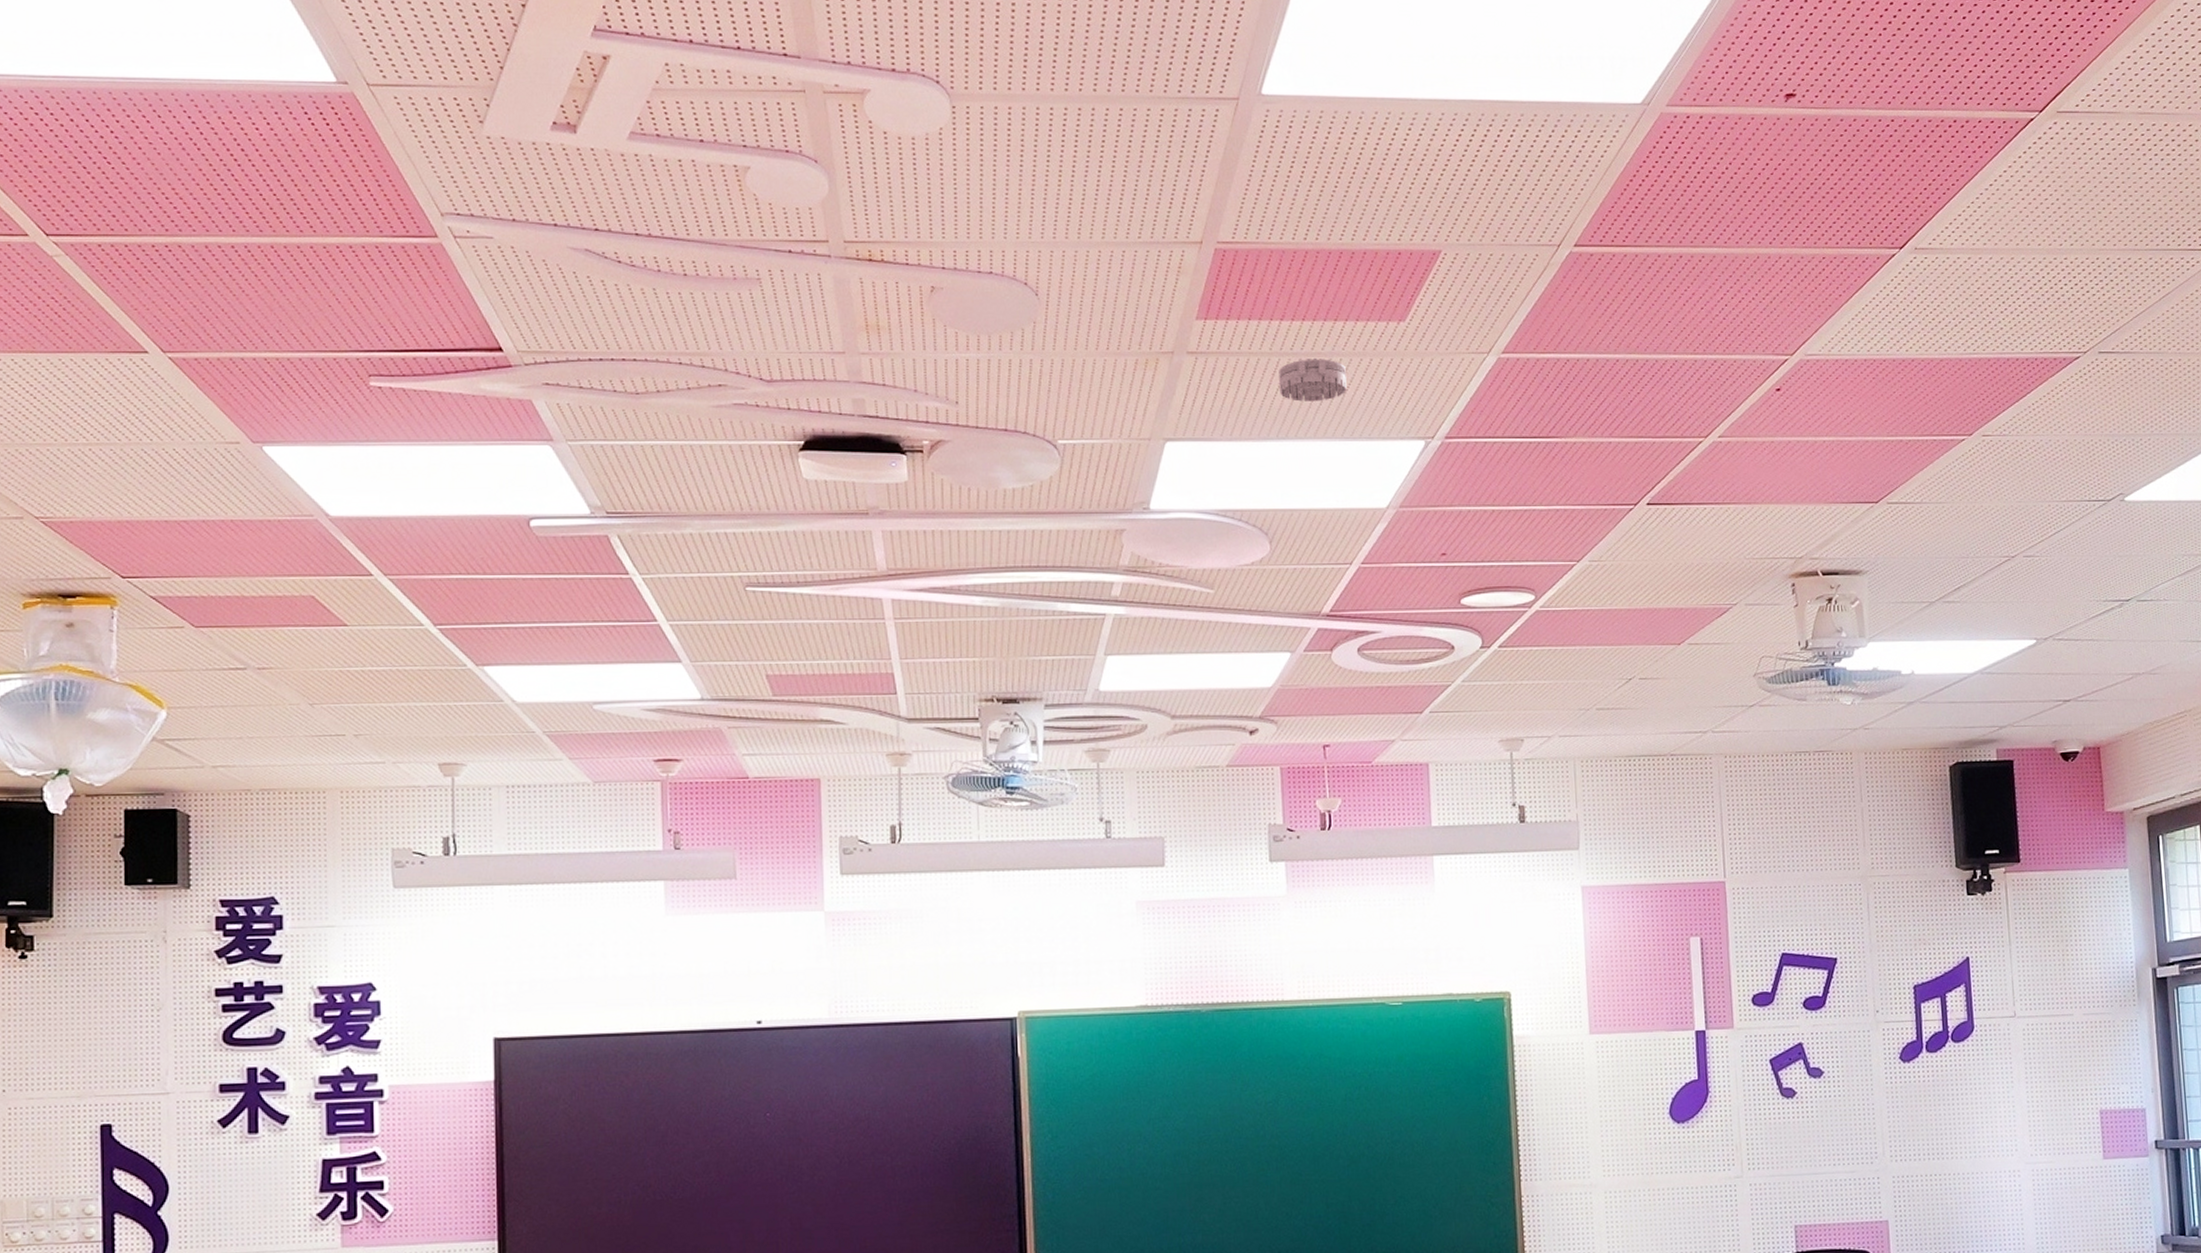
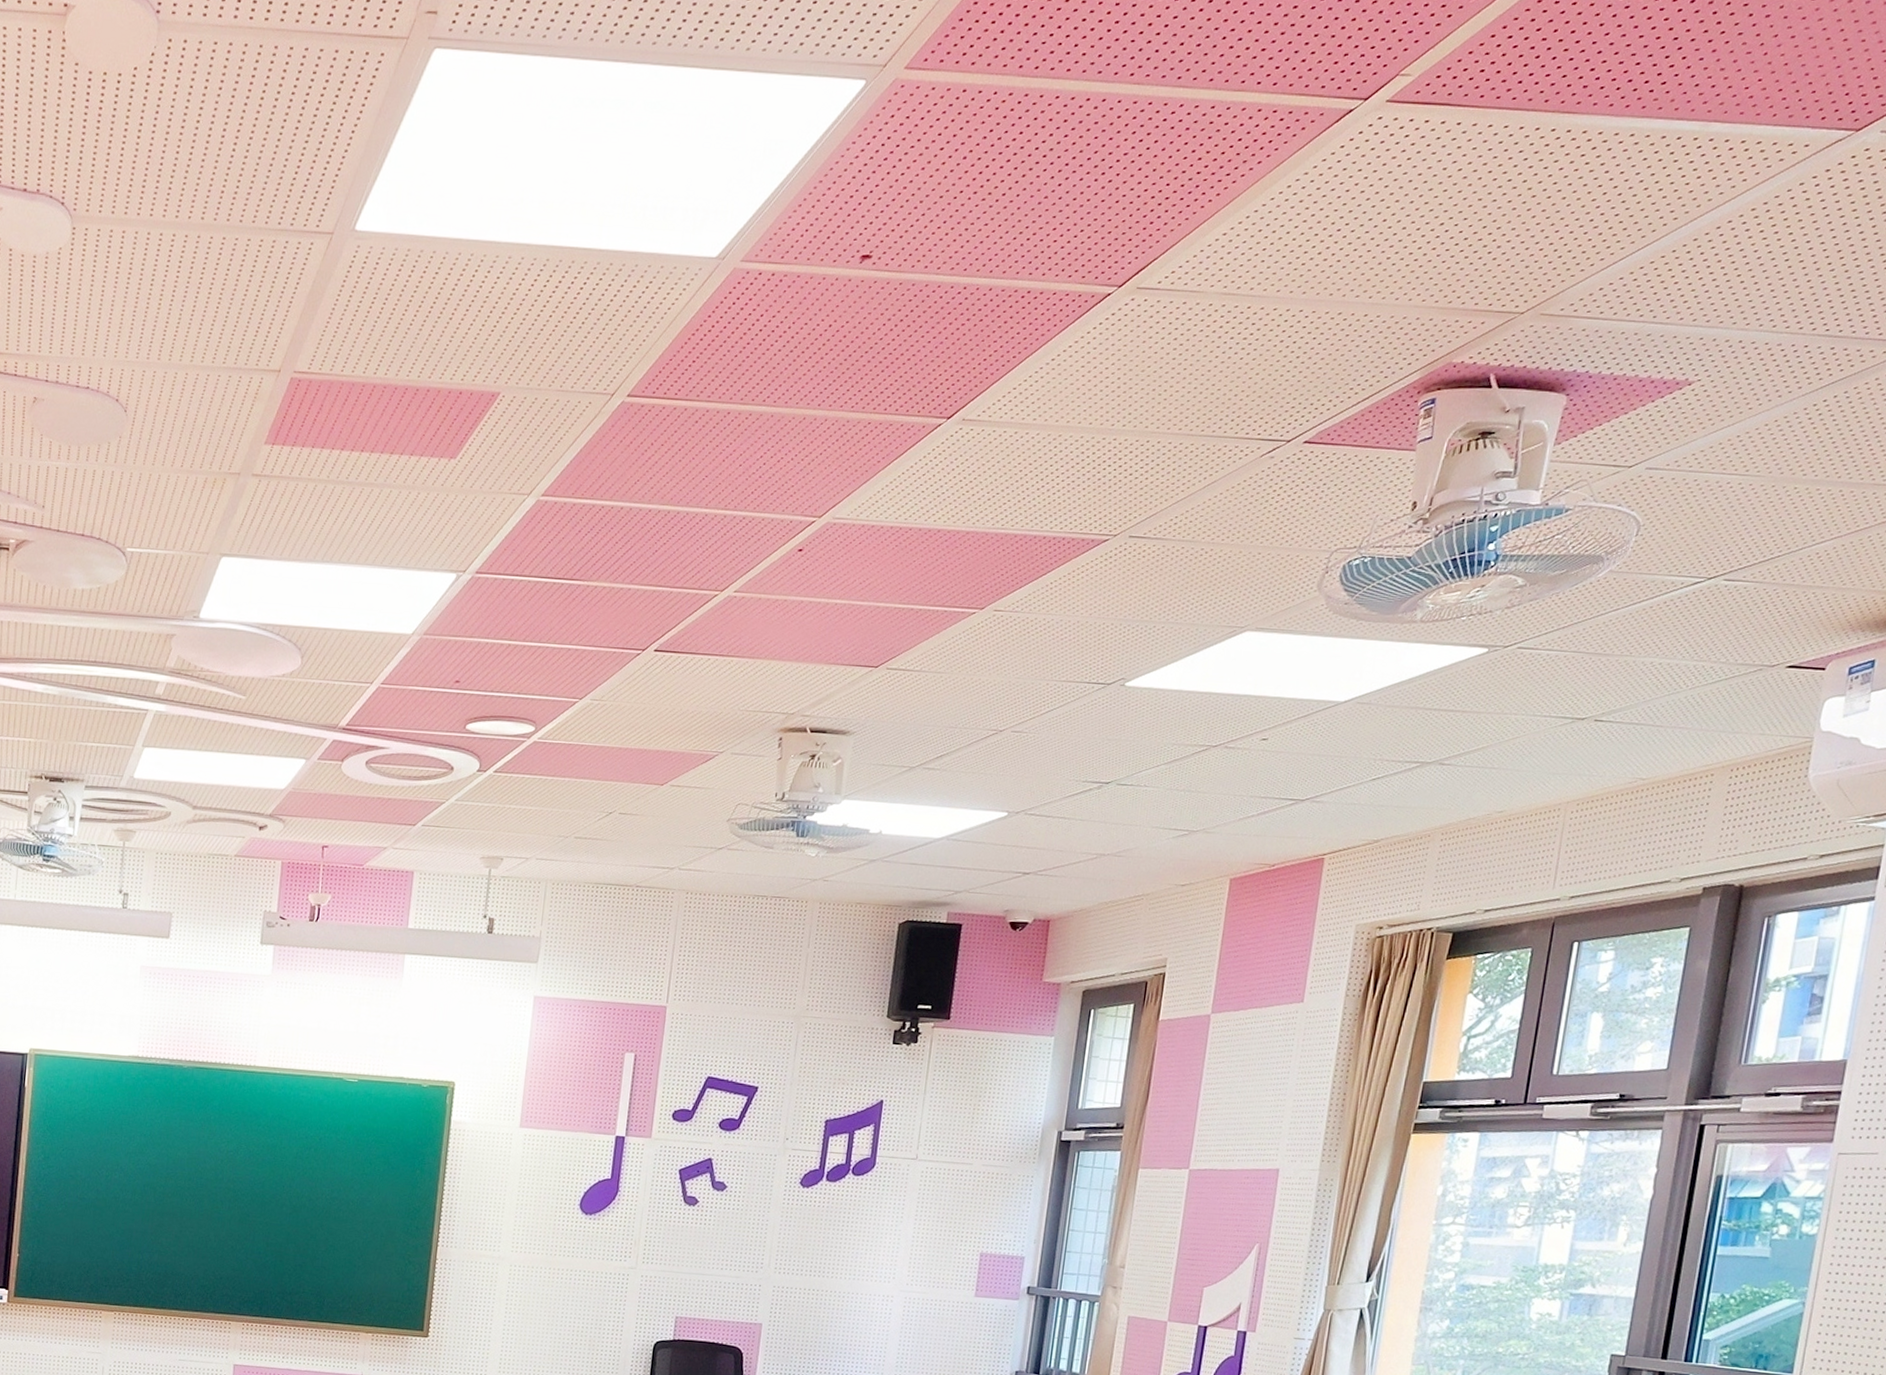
smoke detector: present [1279,359,1347,402] -> none [330,488,394,530]

